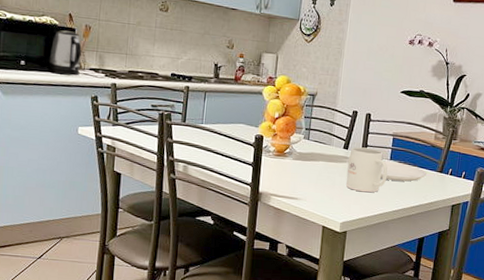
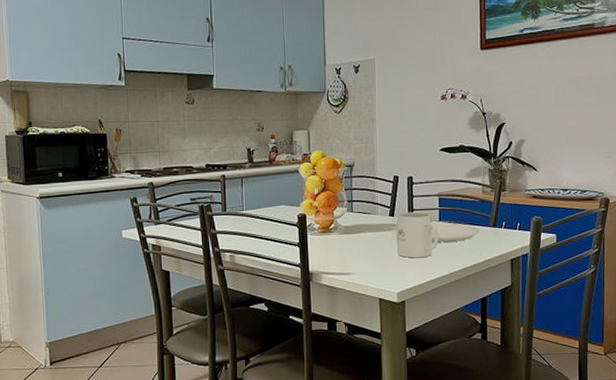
kettle: present [48,30,82,76] -> none [85,137,116,181]

